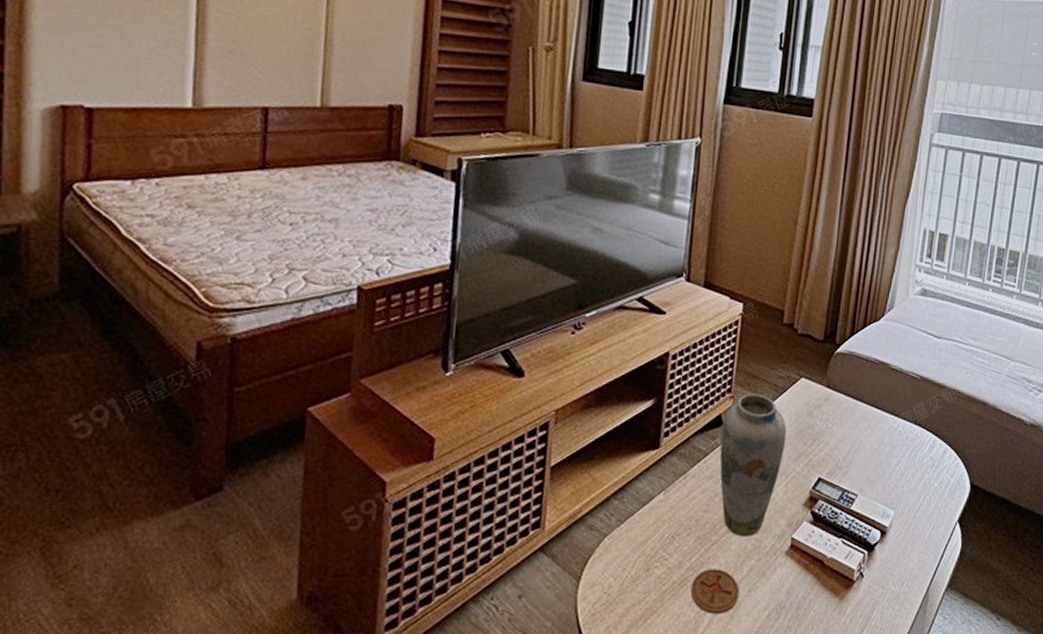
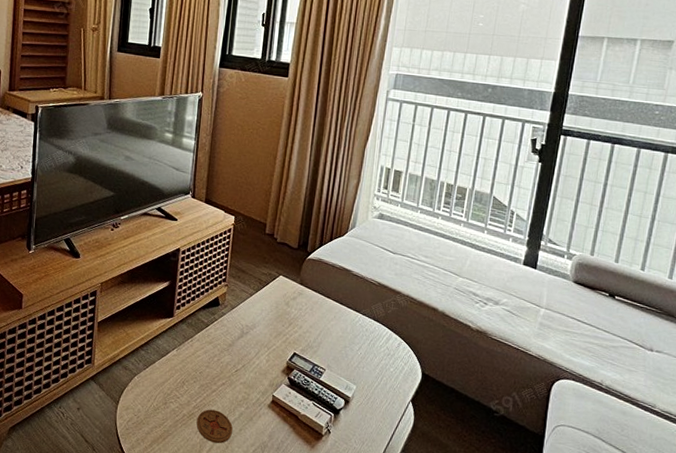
vase: present [719,393,787,537] -> none [217,283,269,390]

